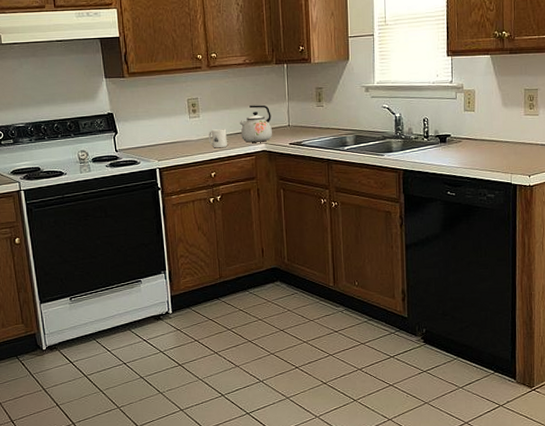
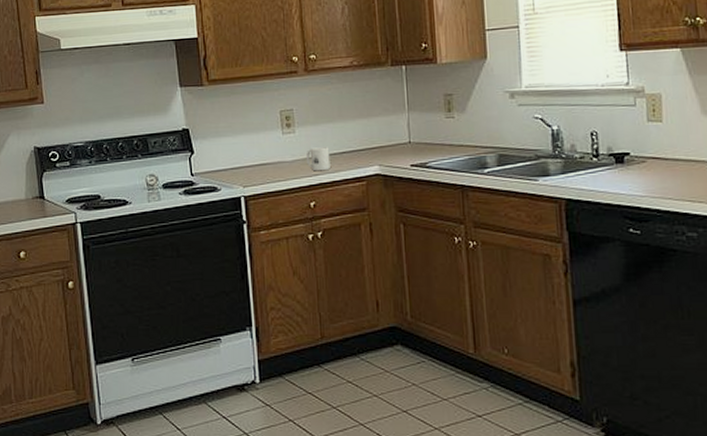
kettle: present [240,105,273,143] -> none [346,116,389,164]

